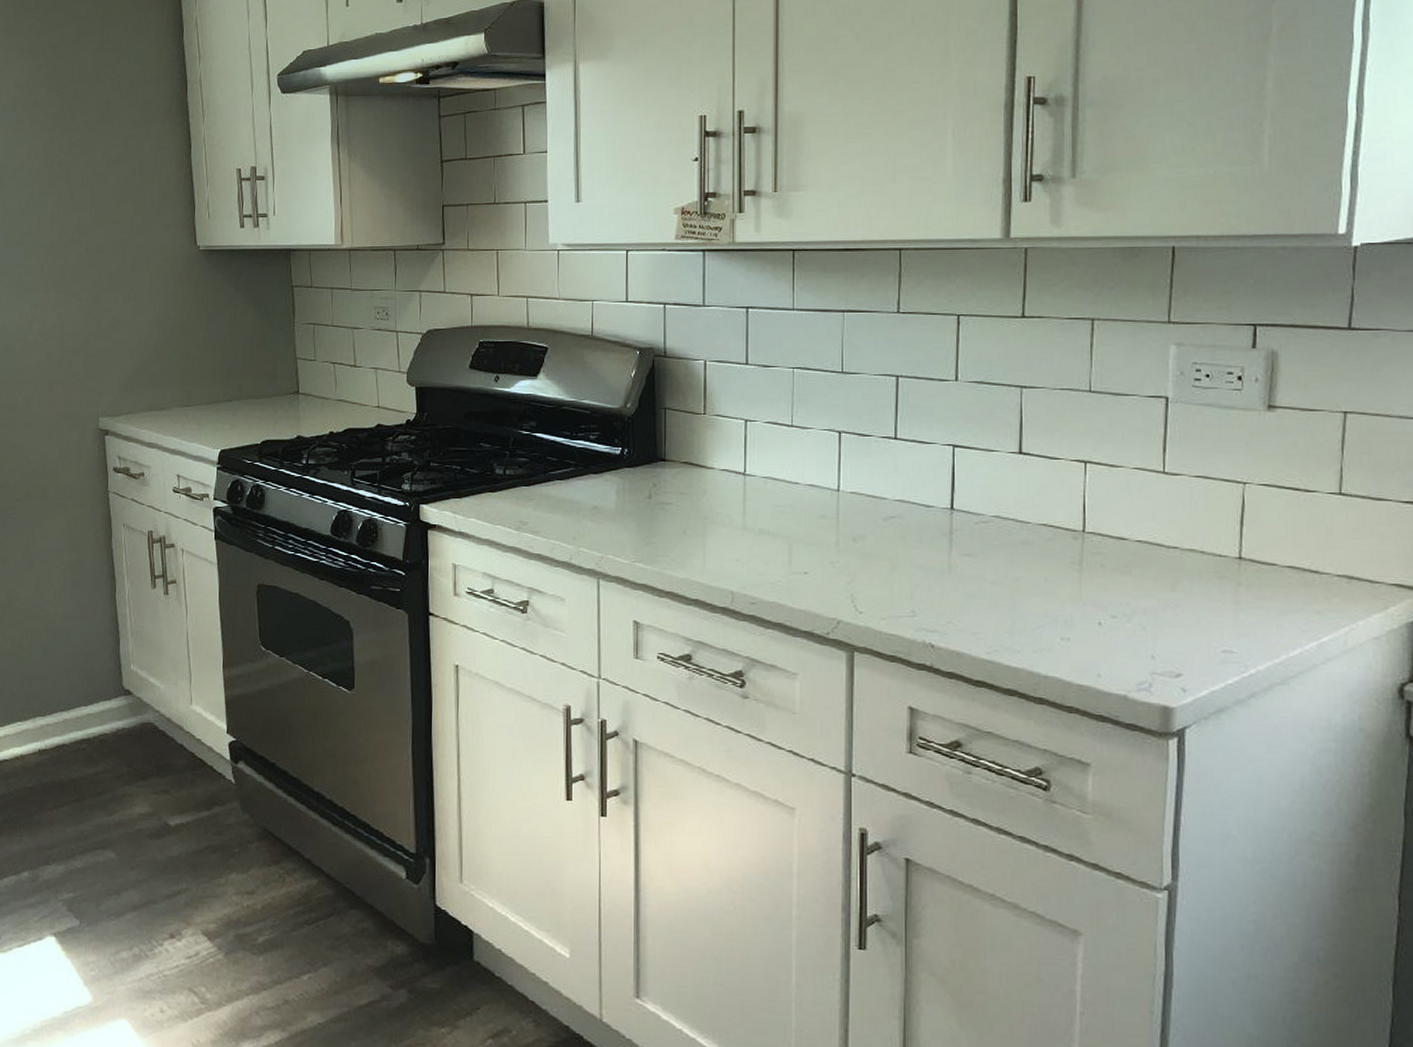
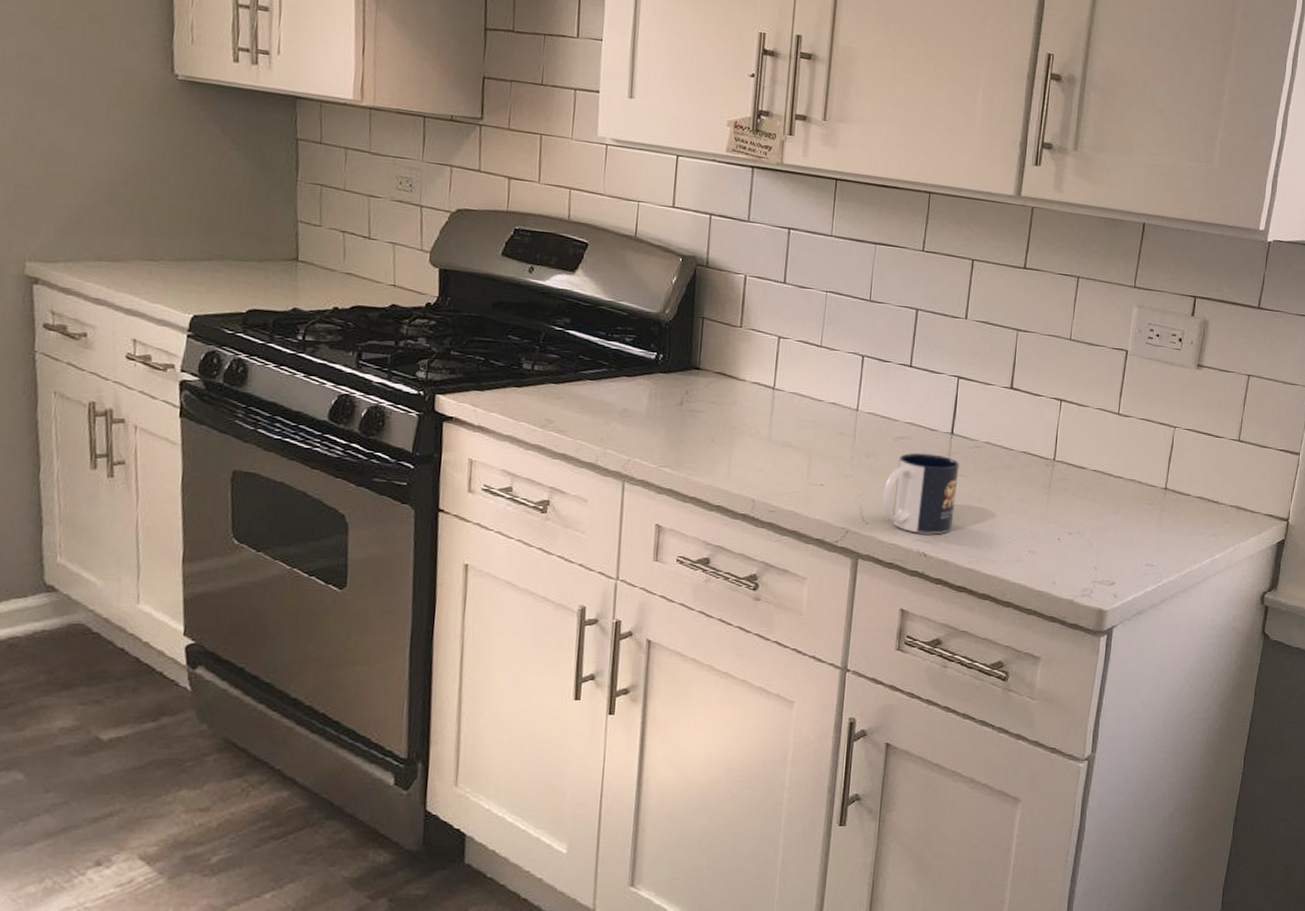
mug: none [876,532,964,623] -> present [882,452,960,535]

